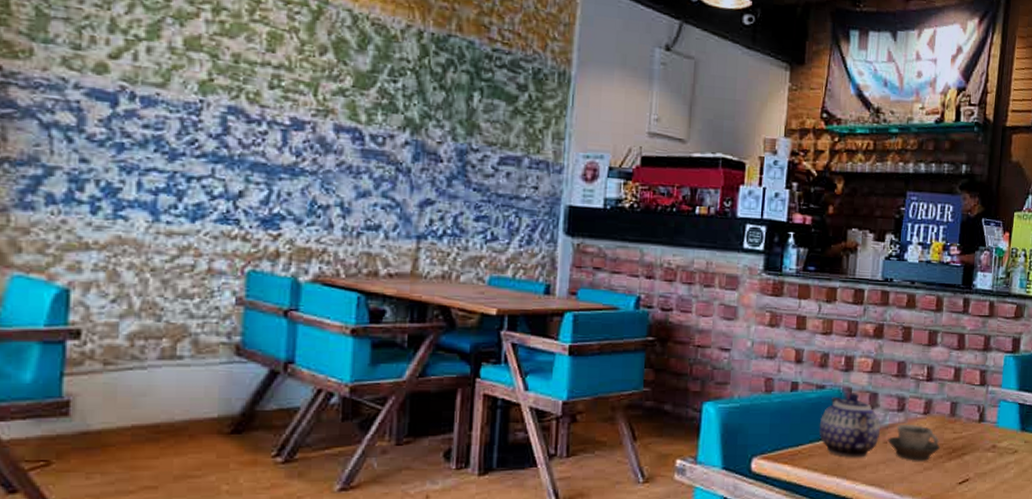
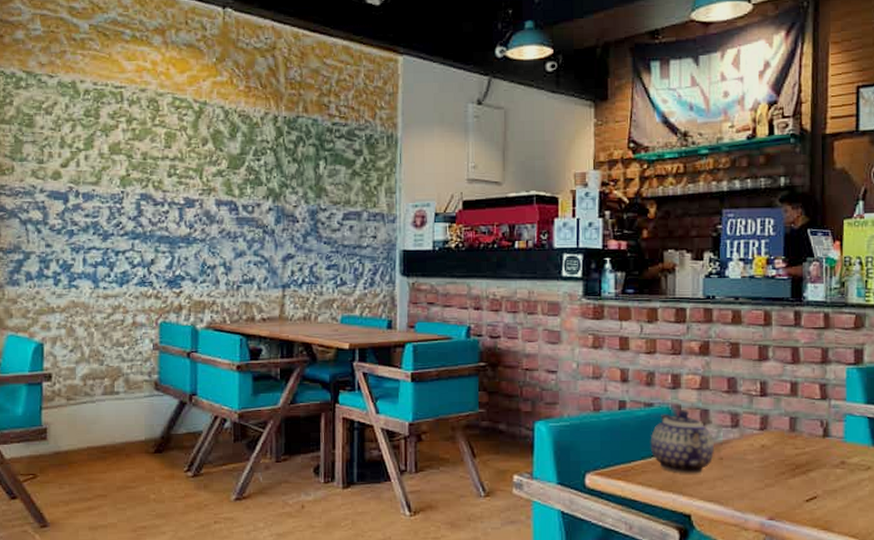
cup: present [887,424,941,461] -> none [723,440,782,477]

